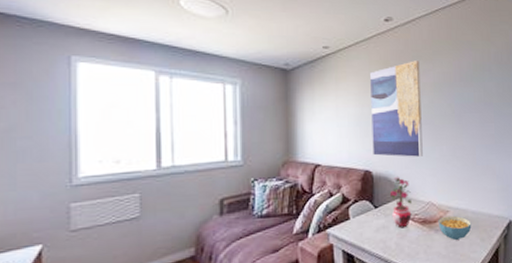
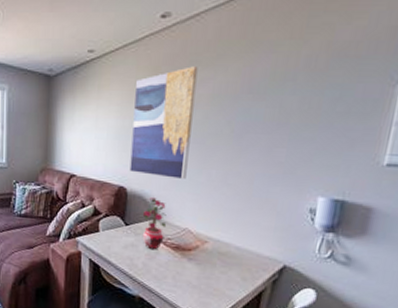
cereal bowl: present [438,215,472,240] -> none [193,246,233,274]

